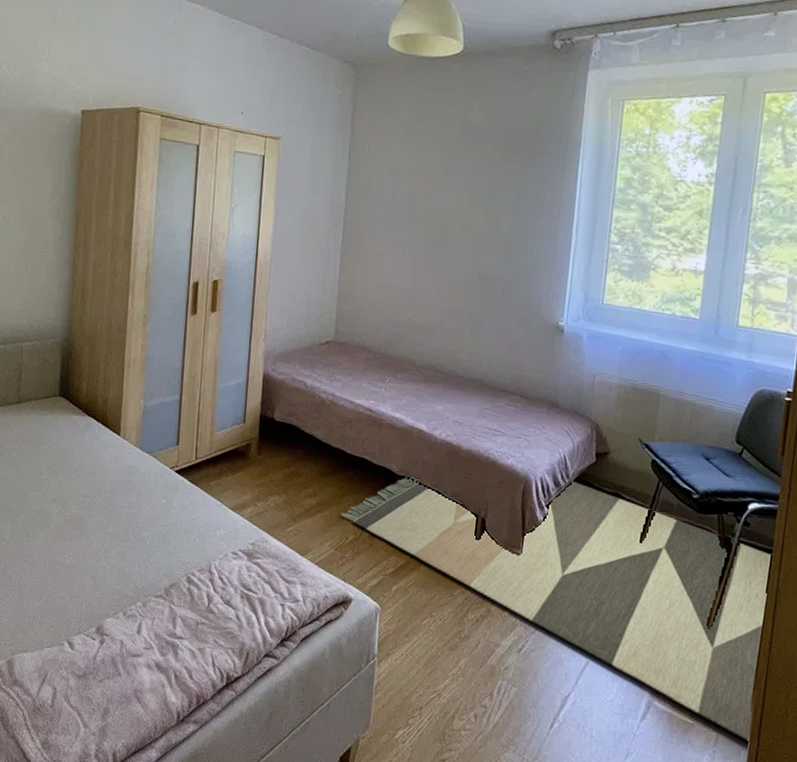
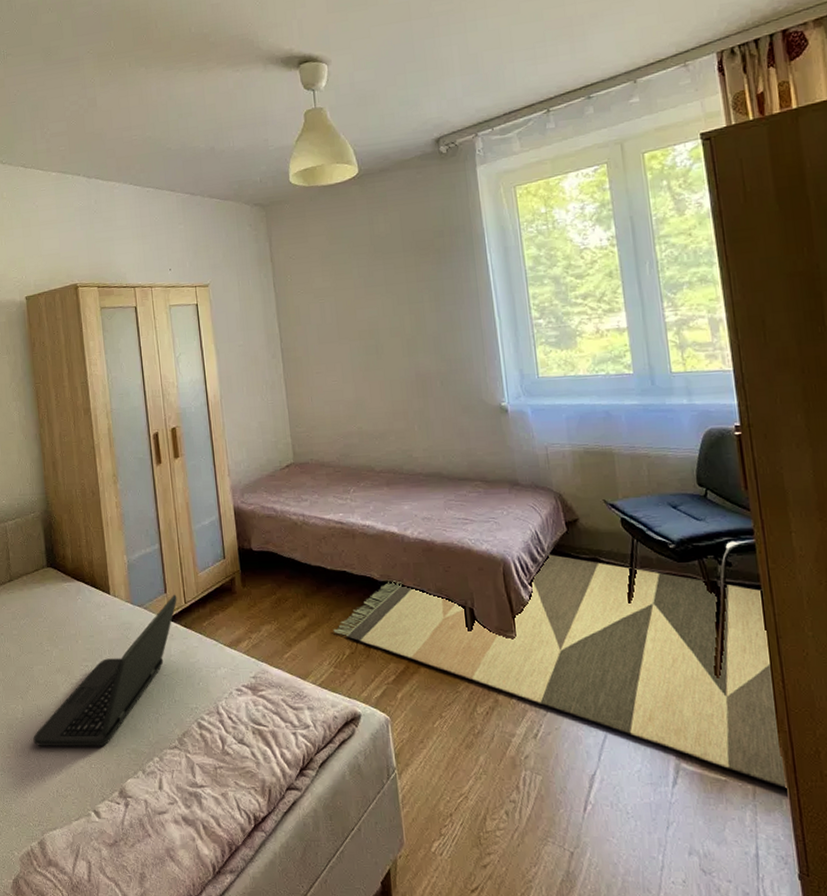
laptop: none [17,448,189,583] -> present [33,594,177,747]

